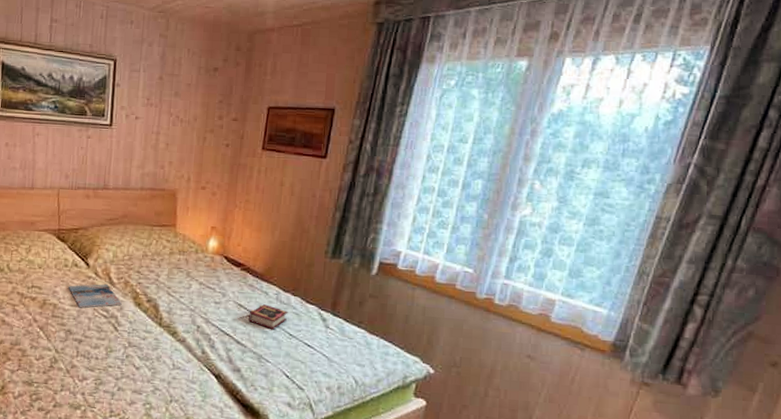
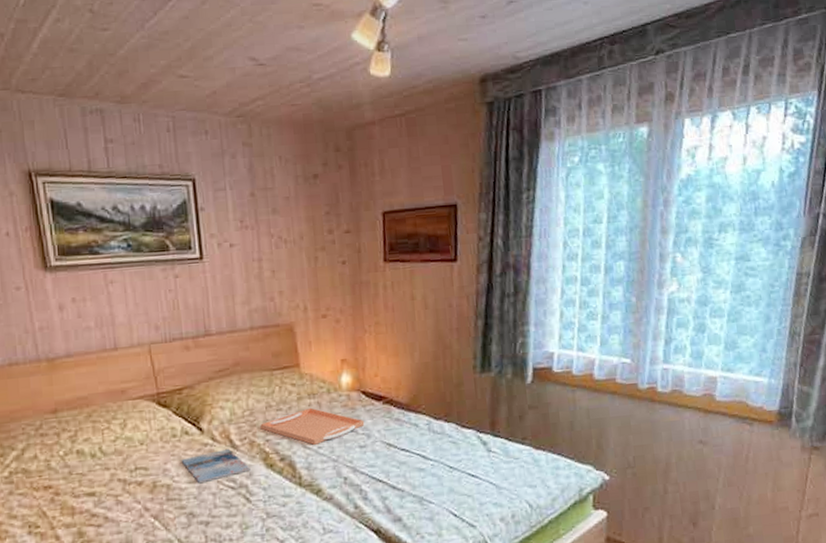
serving tray: none [135,262,223,294] -> present [260,407,365,445]
book: present [248,304,288,330] -> none [400,438,444,466]

